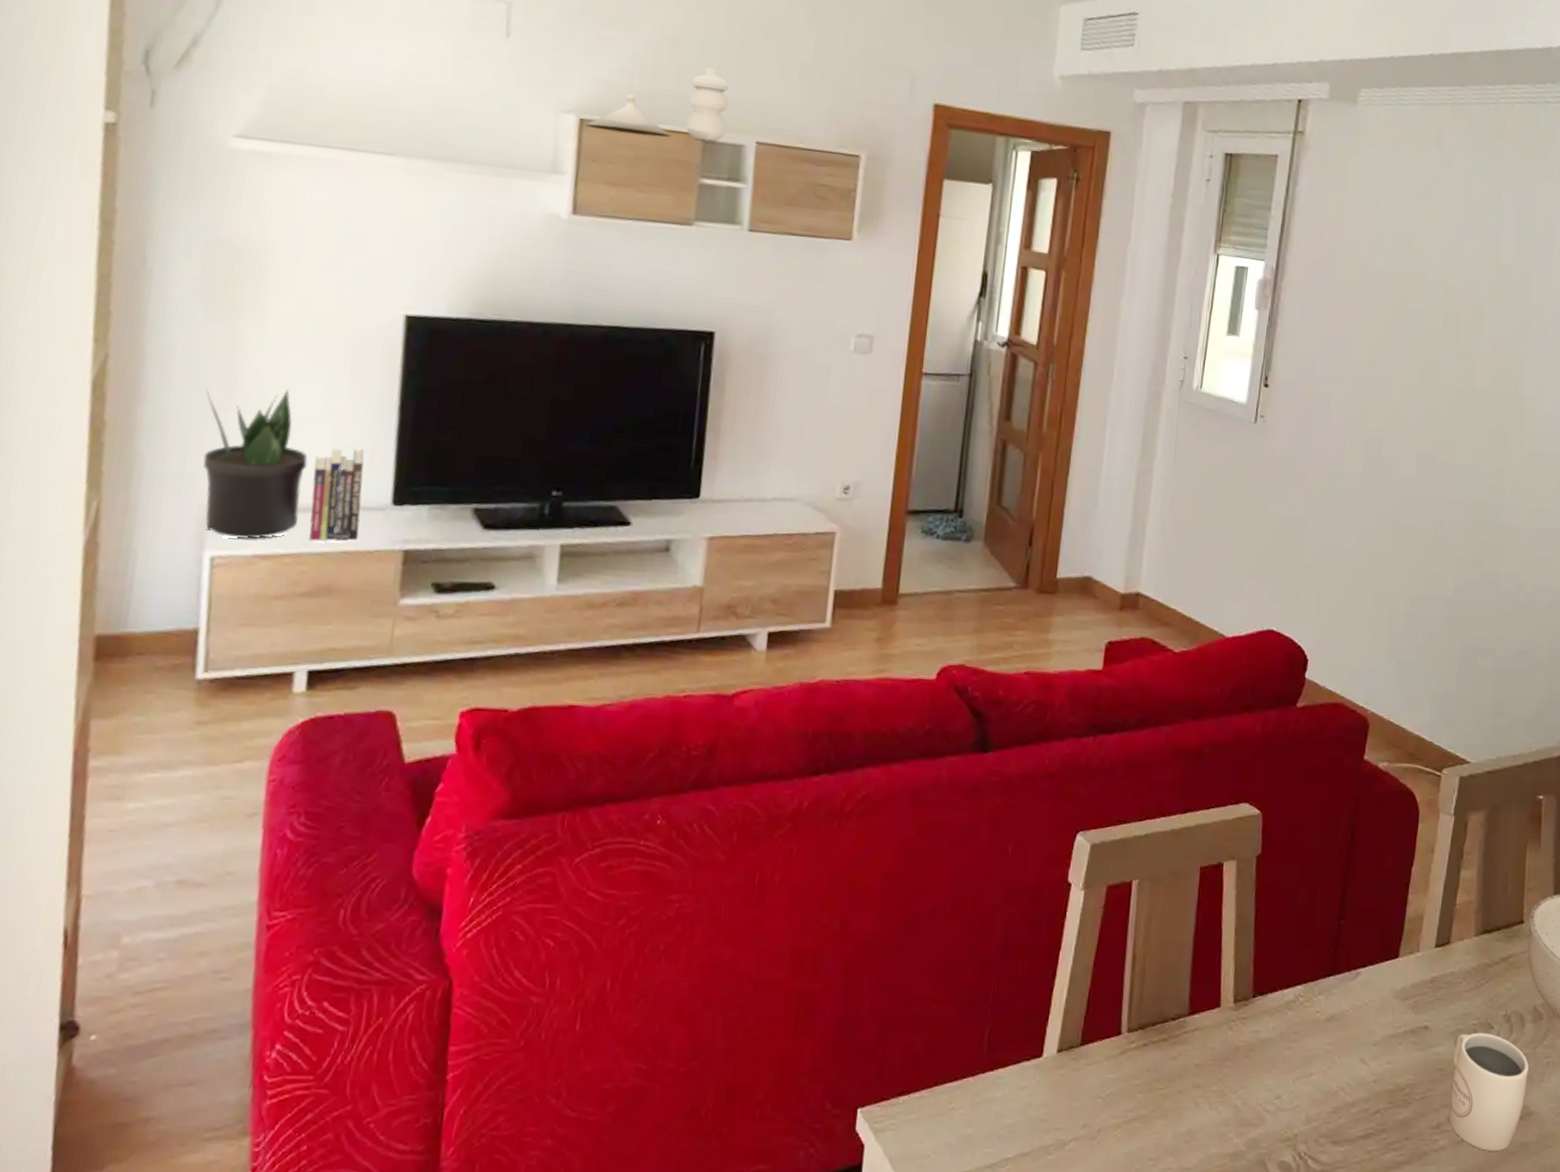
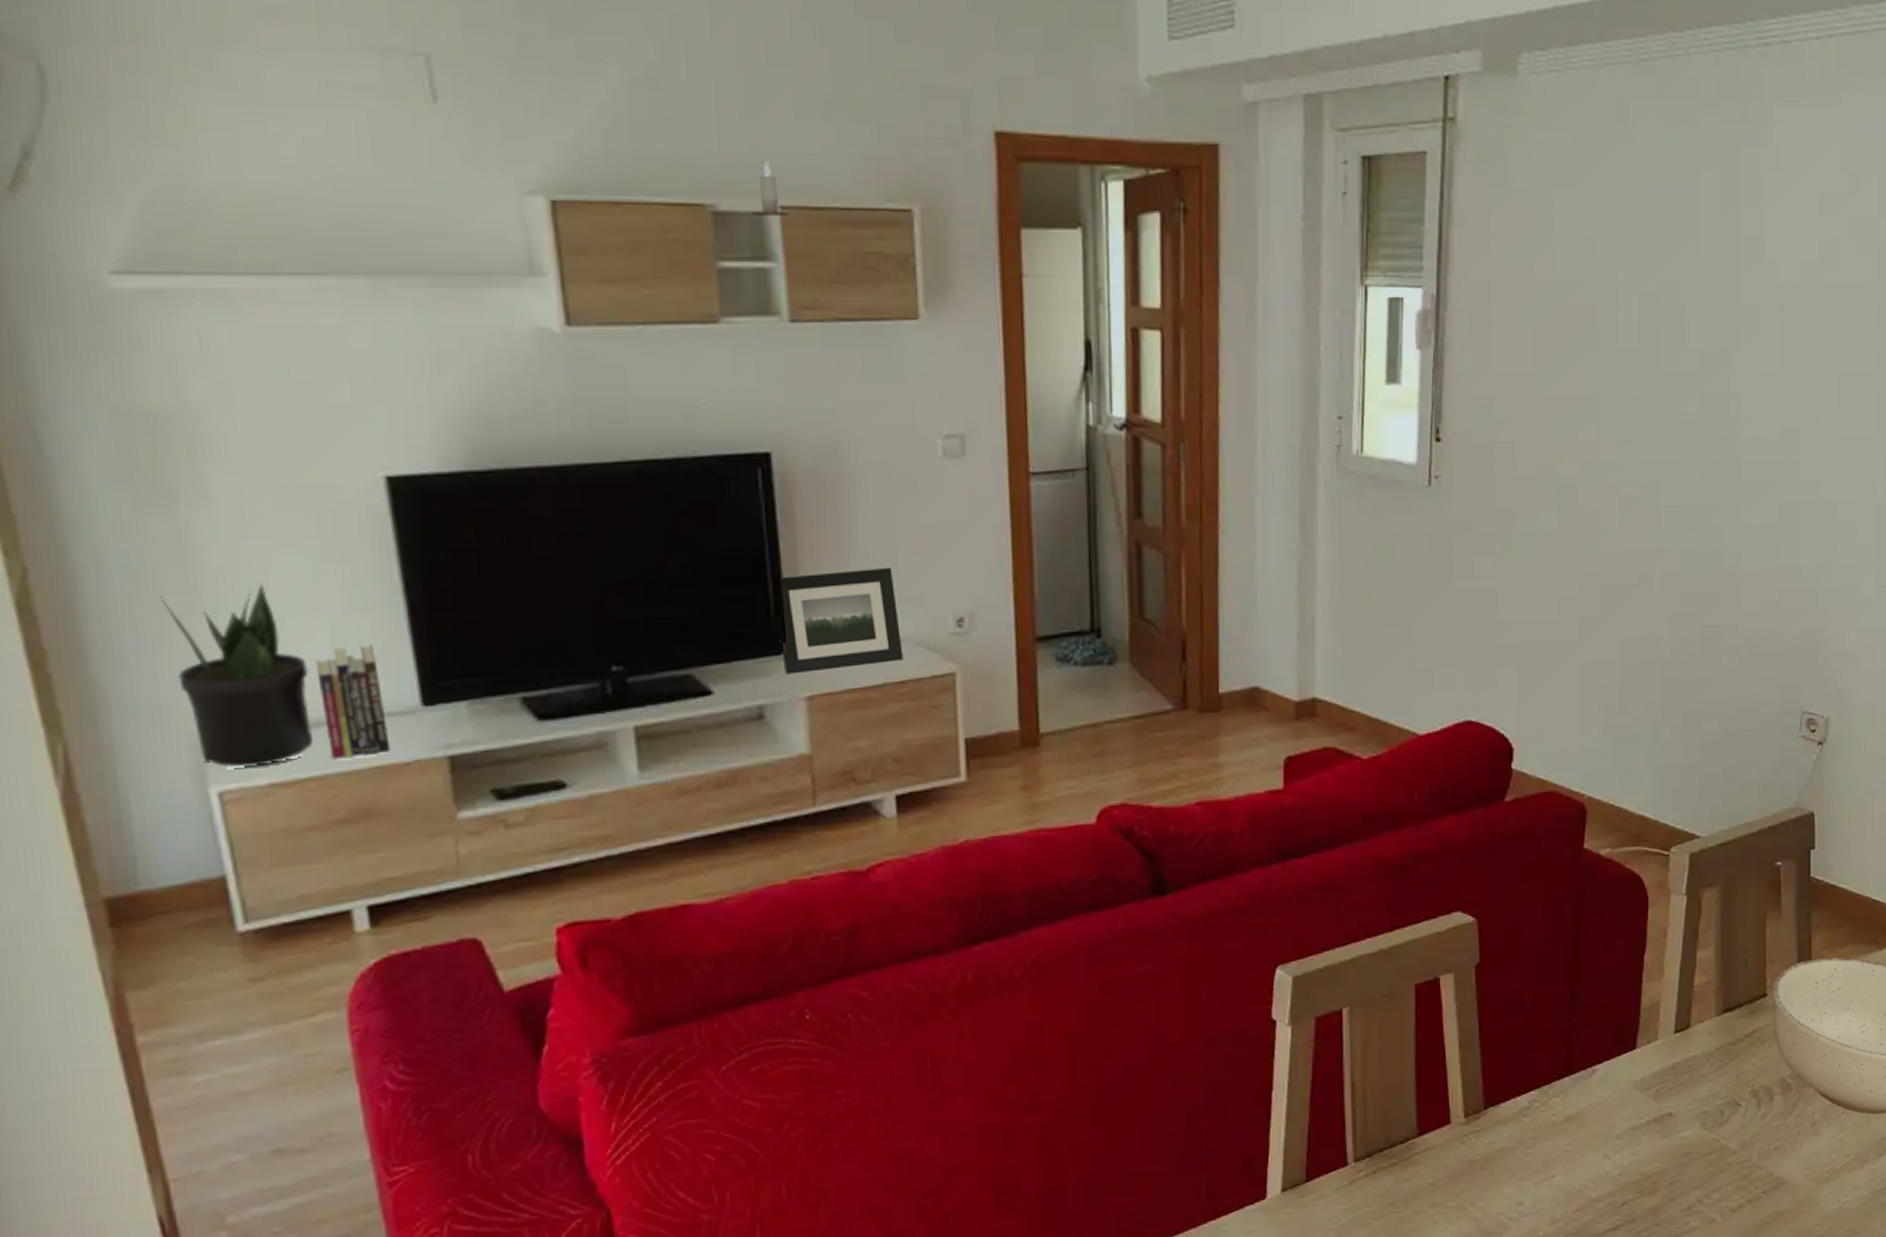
decorative vase: present [584,67,729,143] -> none [558,115,740,214]
picture frame: none [693,434,797,517] -> present [779,567,903,674]
candle: none [734,106,763,150] -> present [752,160,790,216]
mug: present [1448,1032,1529,1151] -> none [1699,1110,1779,1225]

